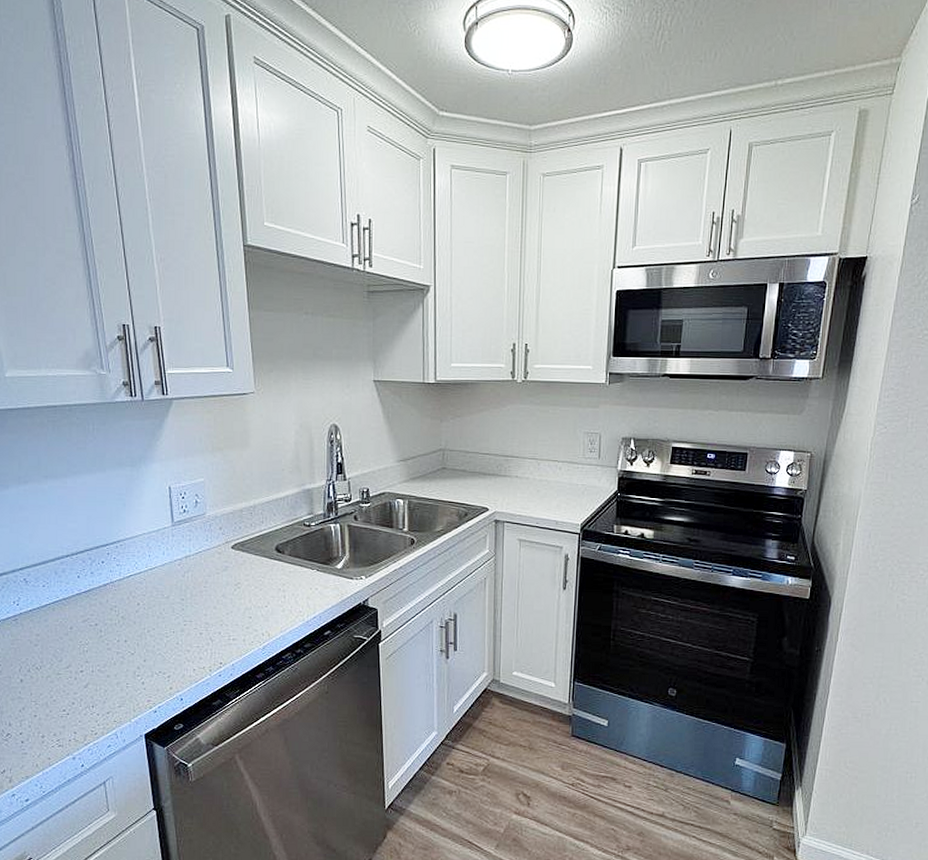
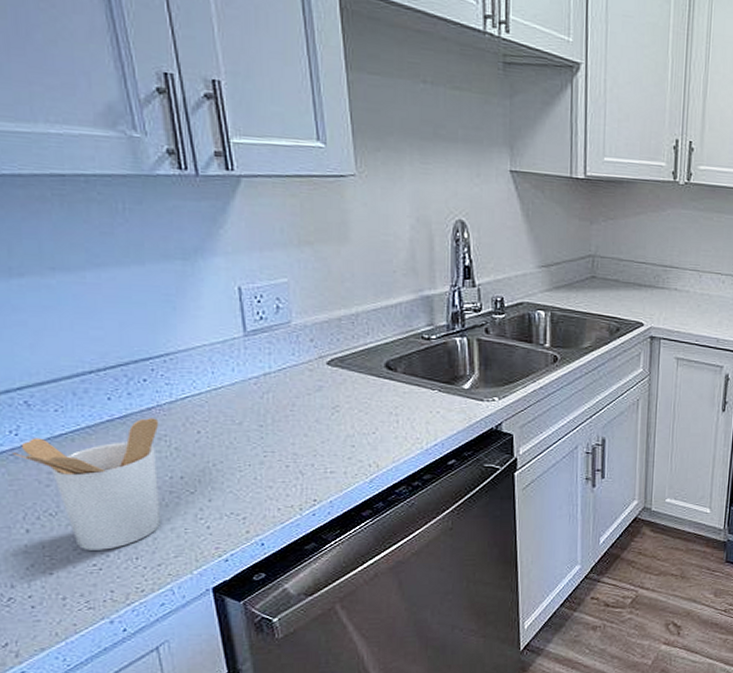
utensil holder: none [14,592,111,699] -> present [11,418,162,550]

